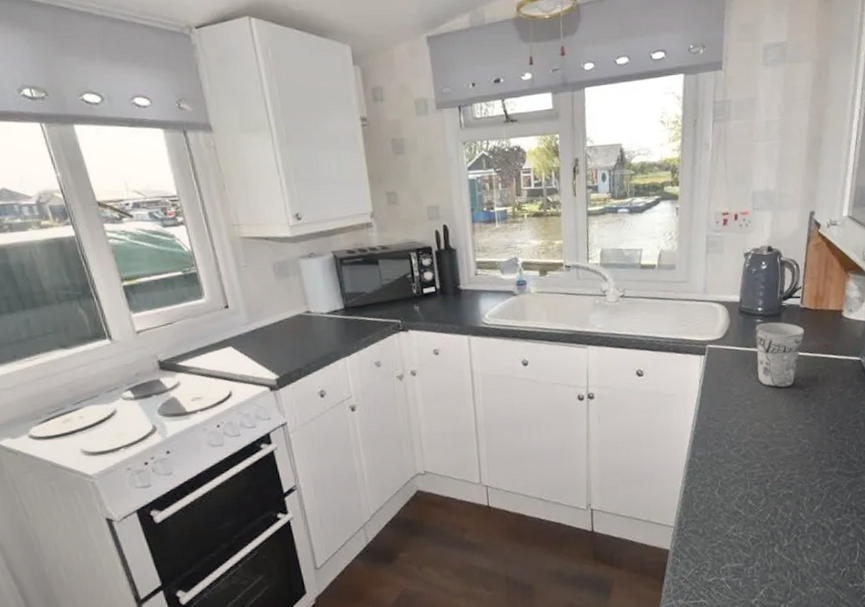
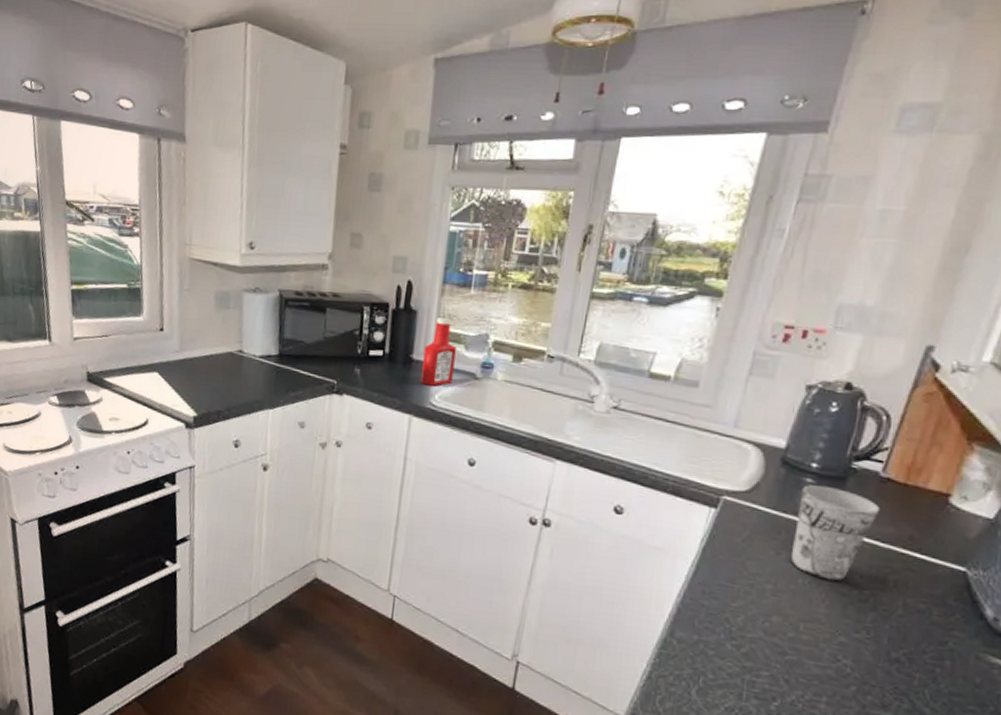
ketchup bottle: none [468,250,497,309] -> present [421,317,456,386]

